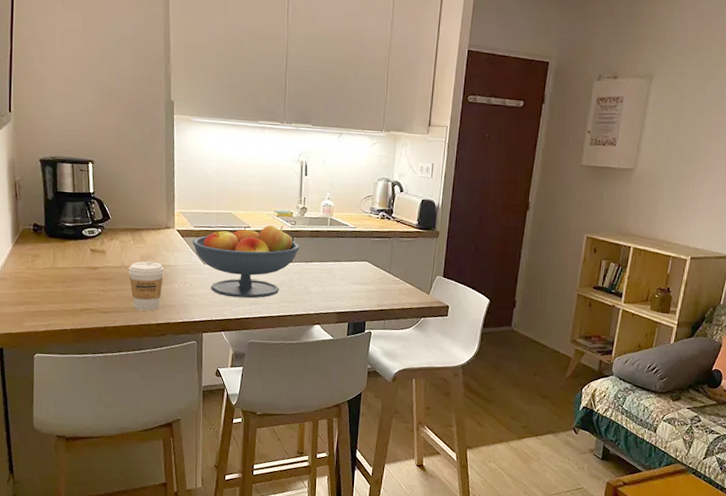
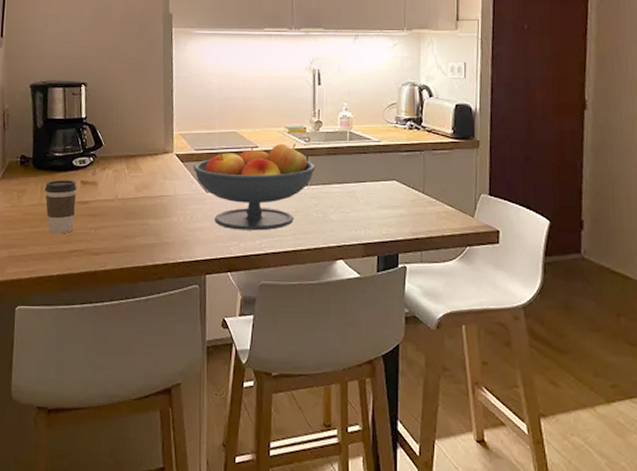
coffee cup: none [56,247,87,295] -> present [44,180,77,234]
coffee cup: present [129,261,164,311] -> none [122,192,161,250]

